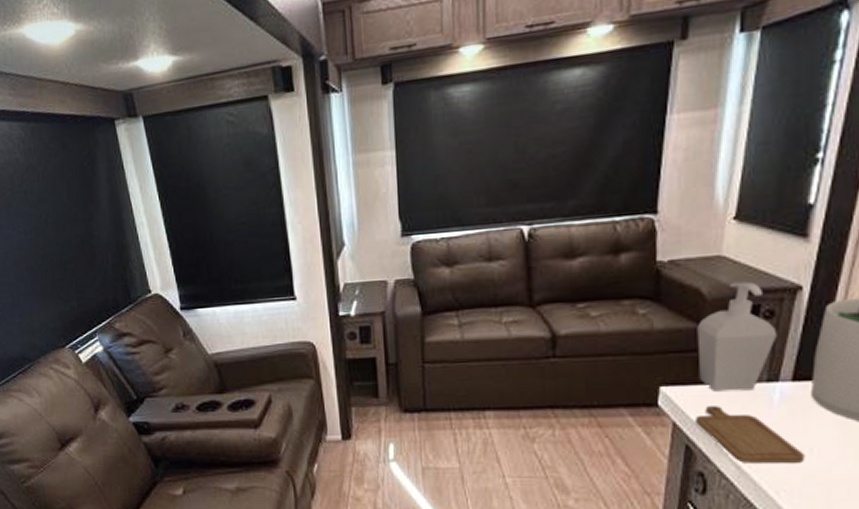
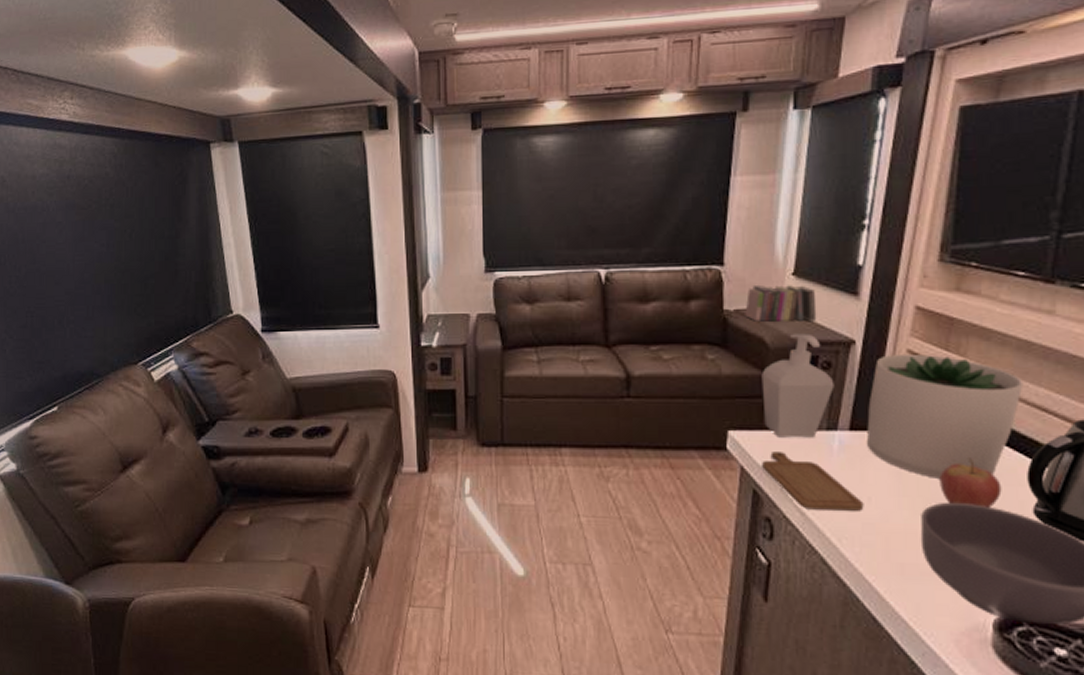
books: none [680,229,758,272] -> present [745,284,815,322]

